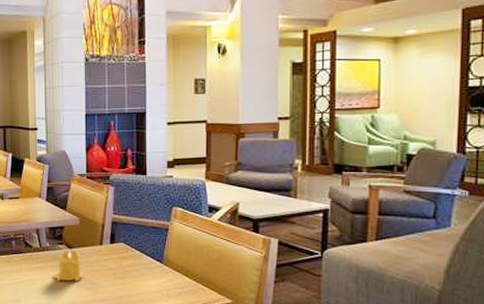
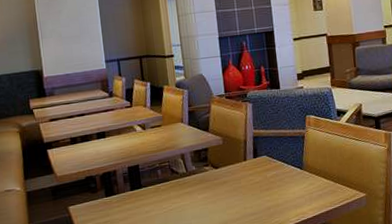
candle: present [53,249,85,282] -> none [202,169,232,203]

